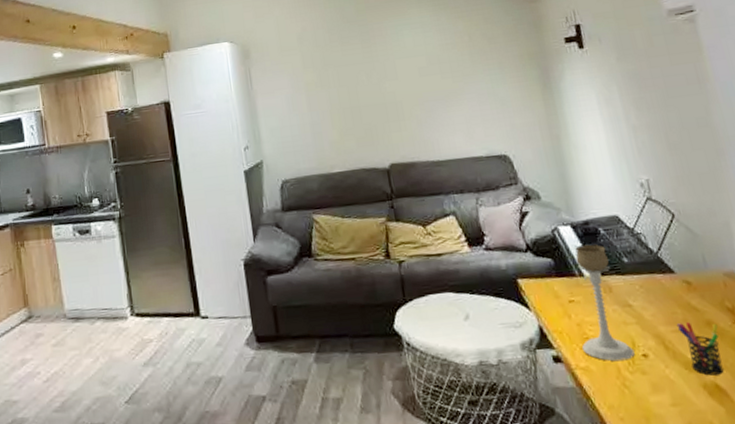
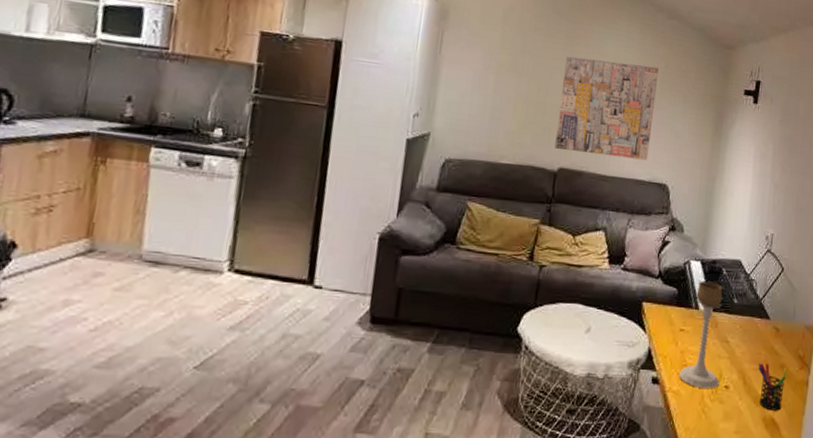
wall art: none [367,42,479,147] -> present [555,56,659,160]

